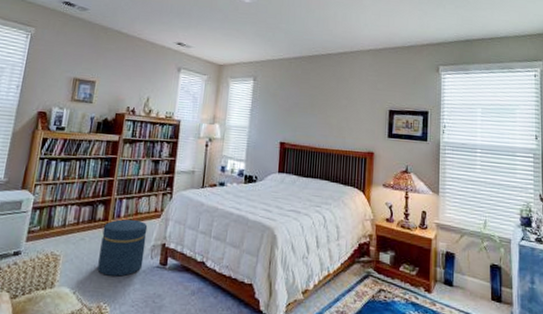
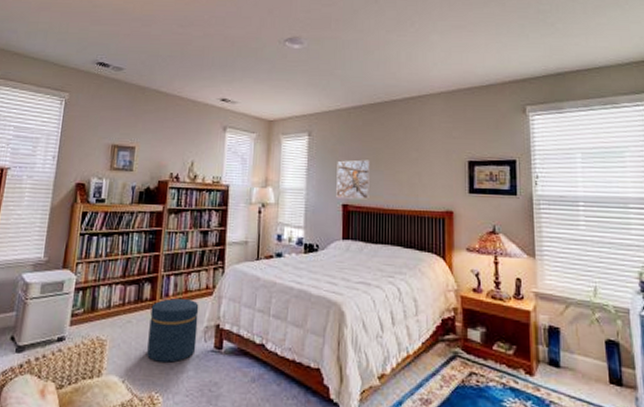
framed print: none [275,104,307,139] -> present [336,159,371,200]

